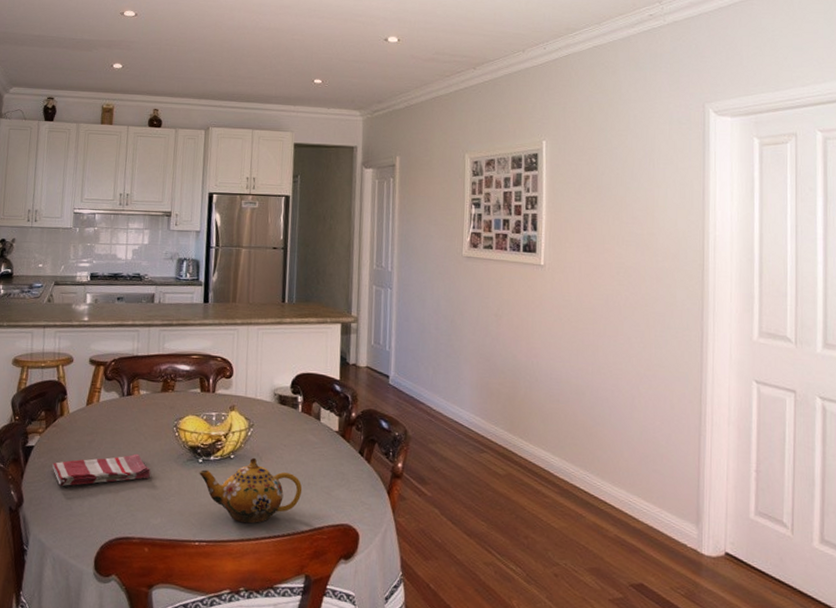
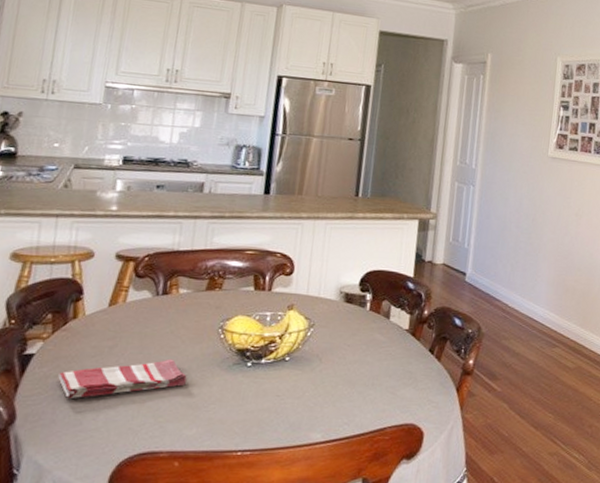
teapot: present [199,457,303,524] -> none [246,359,366,429]

